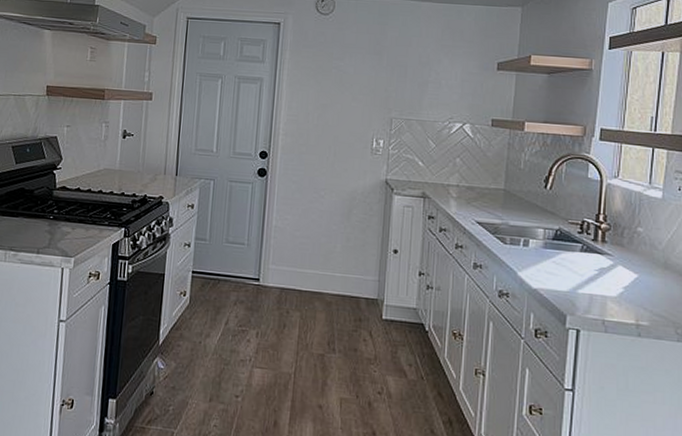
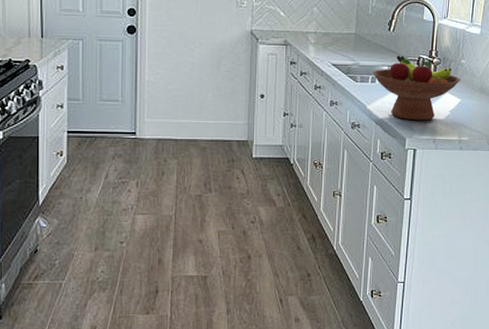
fruit bowl: none [524,216,638,297] -> present [372,55,461,121]

